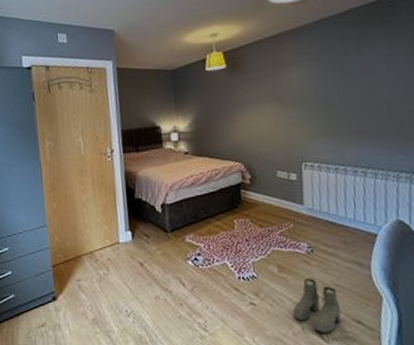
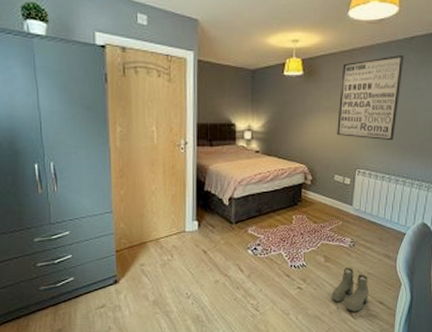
wall art: none [269,32,344,128] -> present [337,55,404,141]

